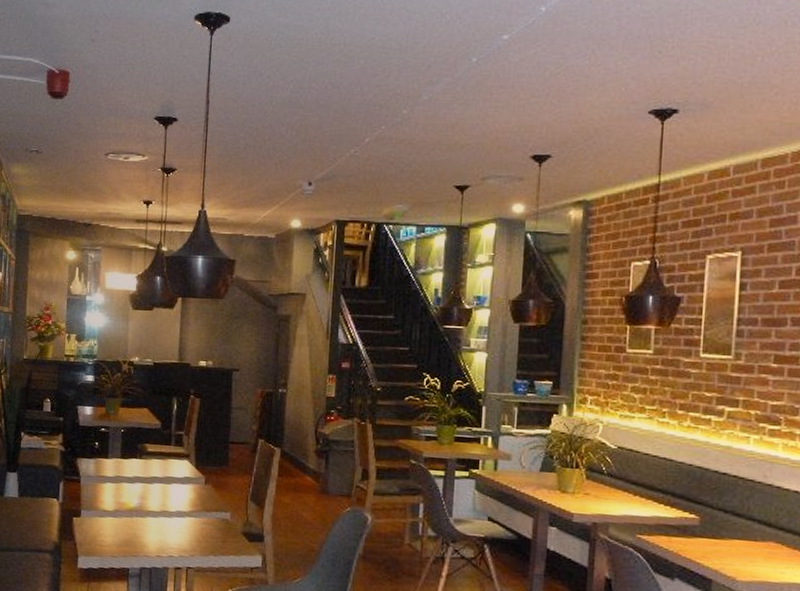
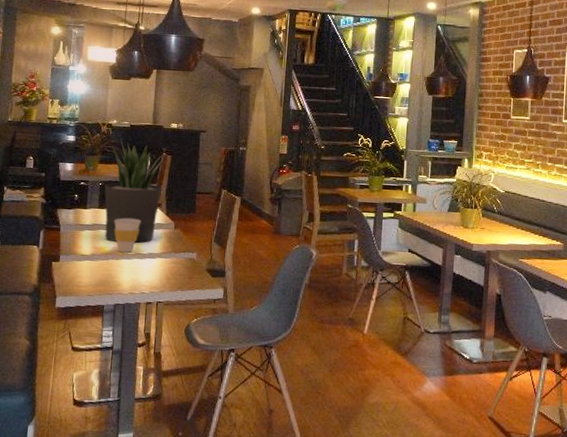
planter: none [127,378,191,499] -> present [104,138,163,243]
cup: none [138,470,168,510] -> present [114,218,141,253]

